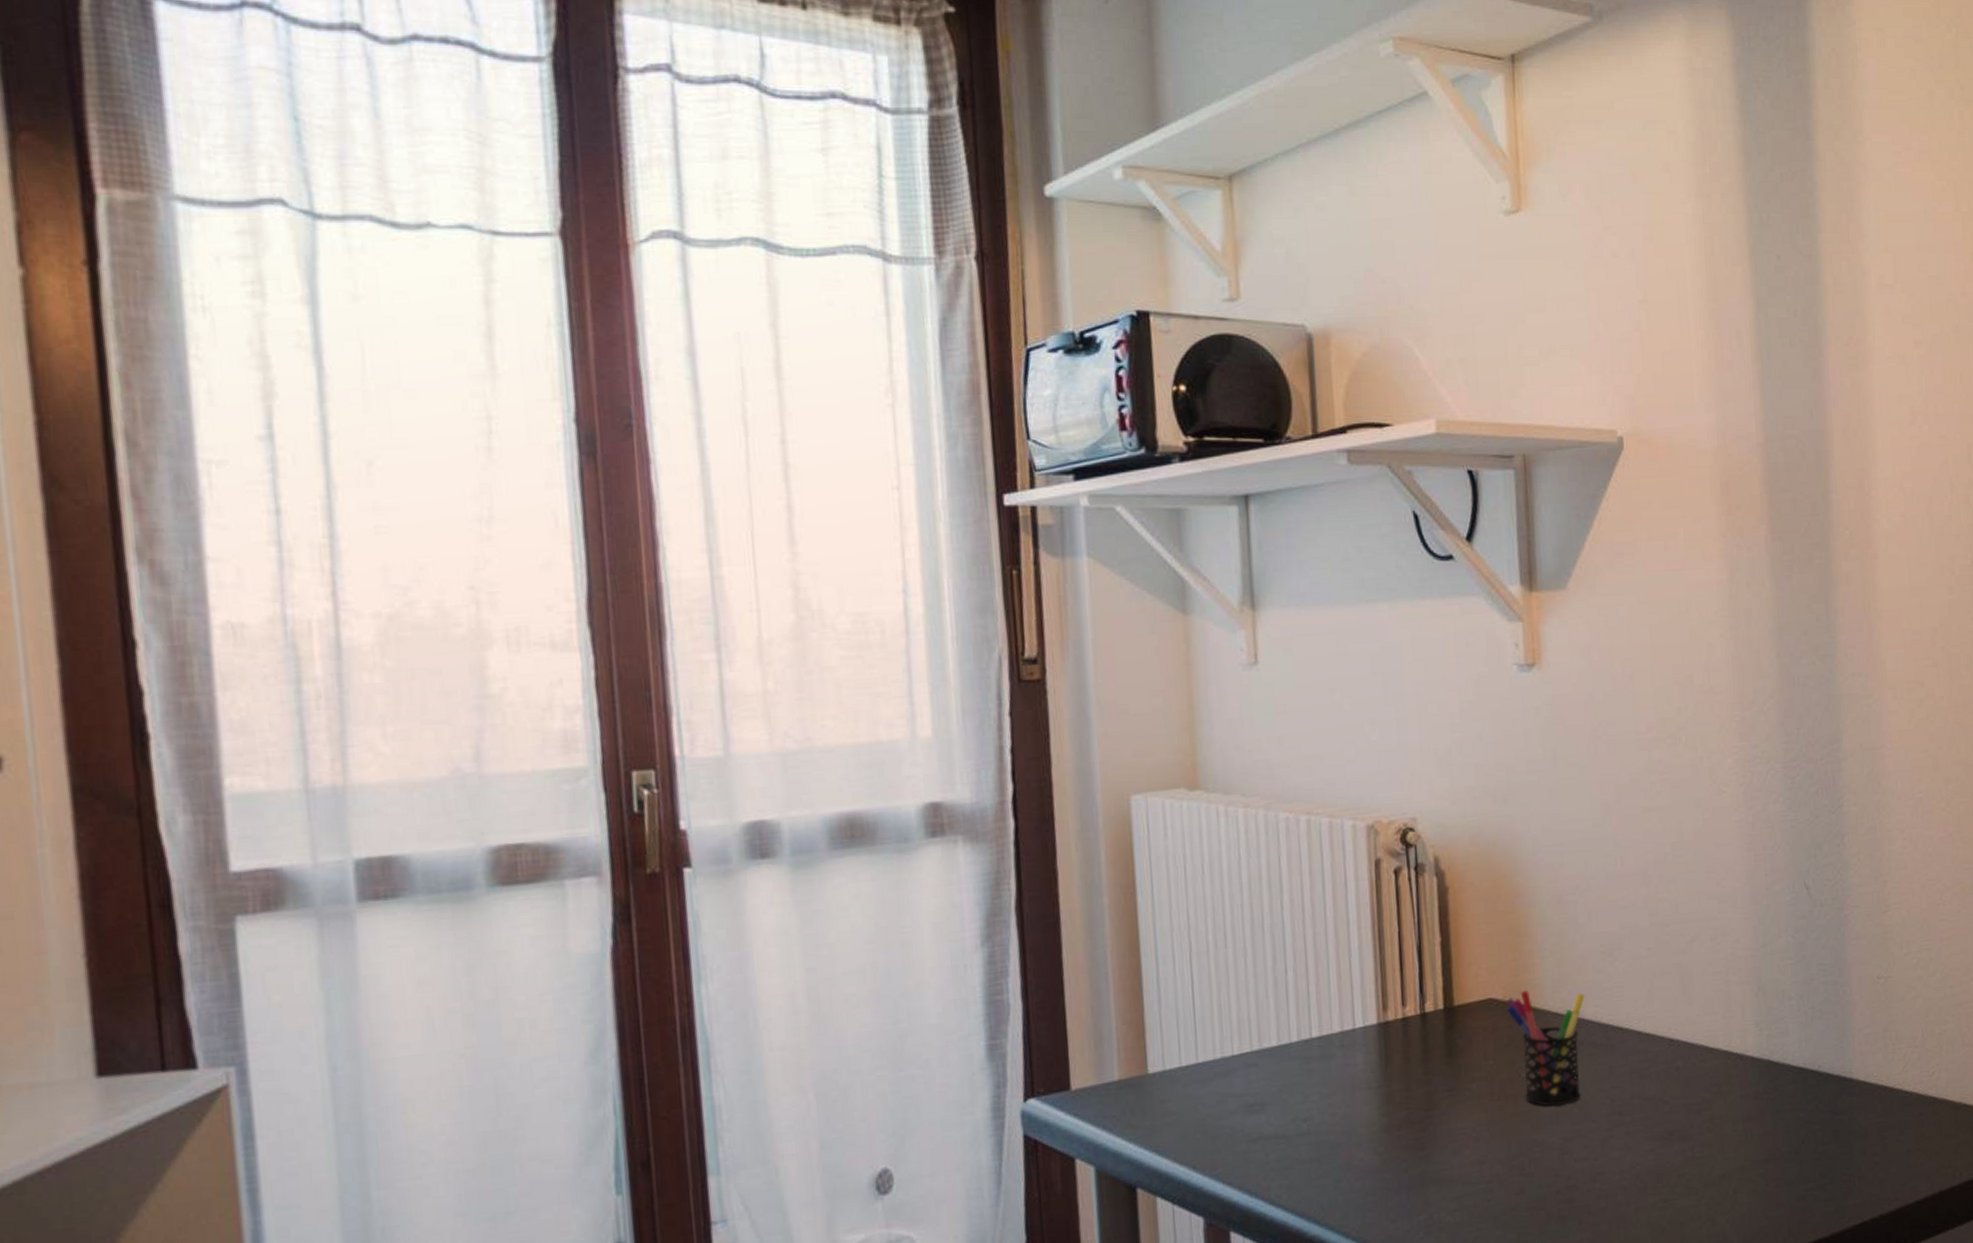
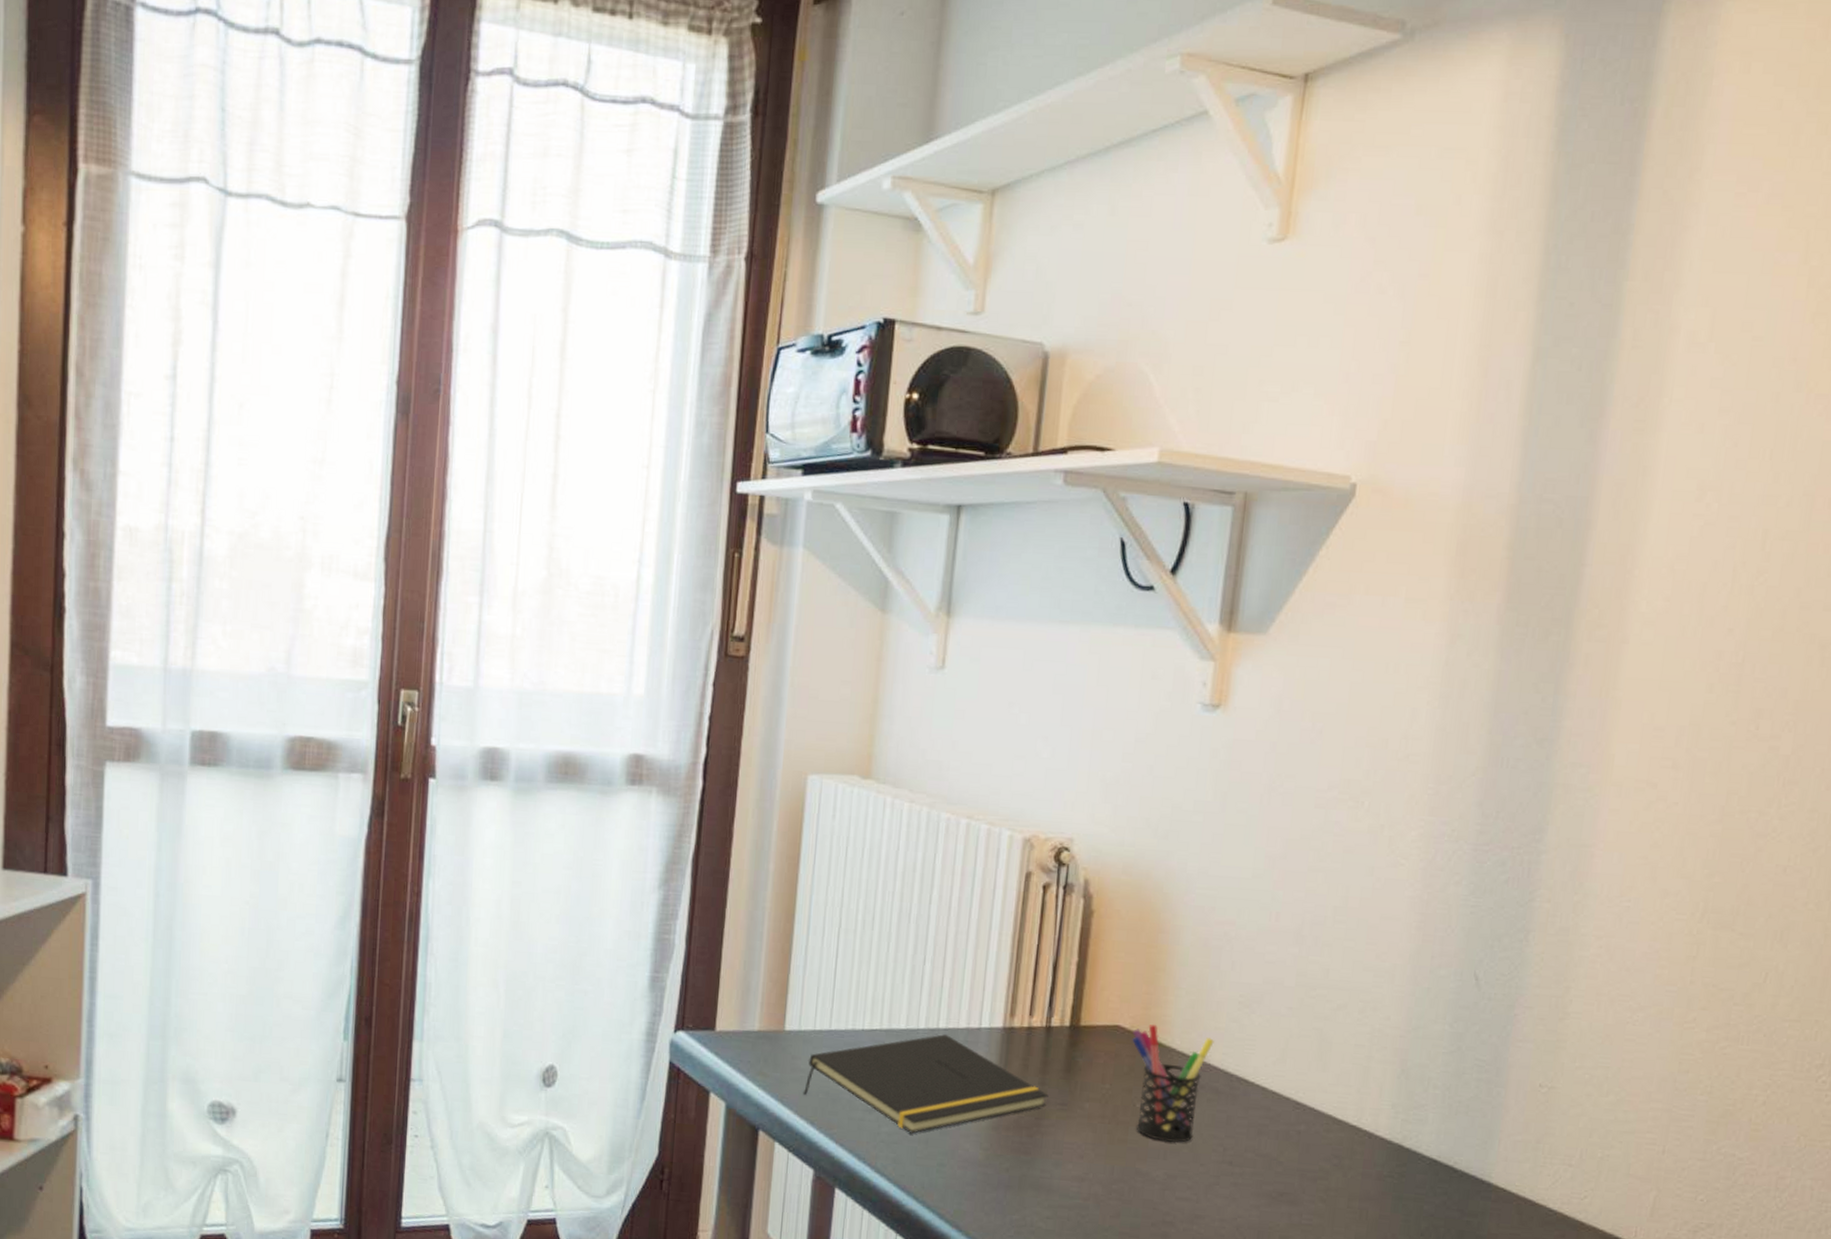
notepad: none [1178,1043,1435,1155] -> present [803,1034,1049,1134]

